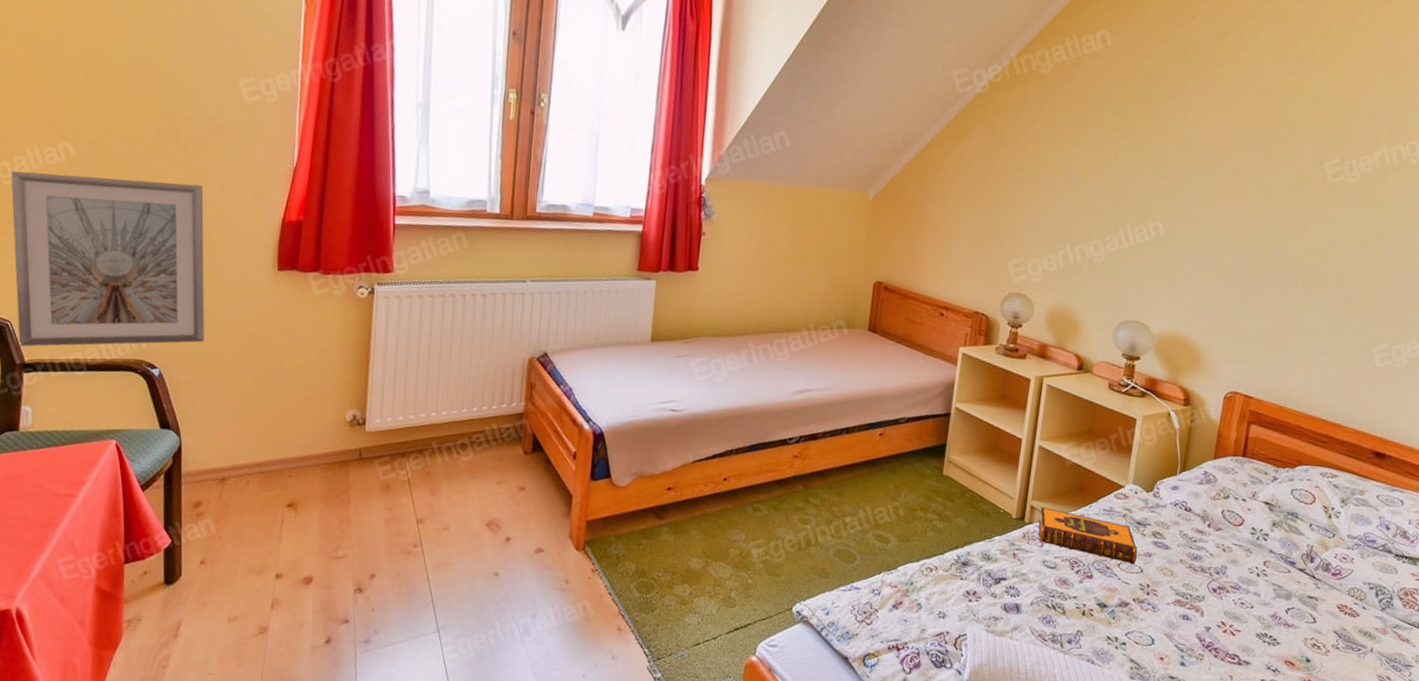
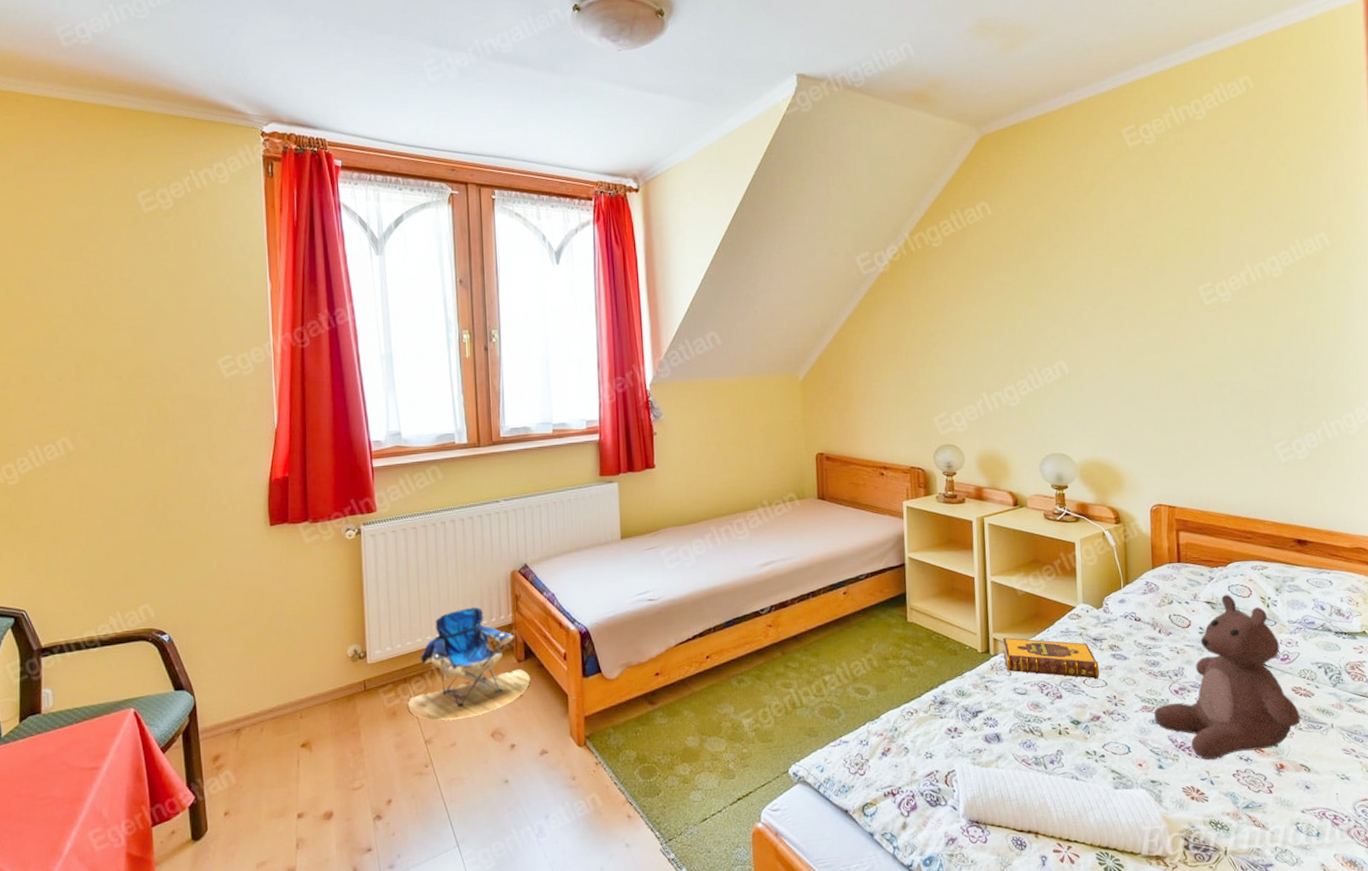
picture frame: present [11,171,205,347] -> none [15,458,208,634]
folding chair: none [403,389,535,503] -> present [408,606,531,720]
teddy bear: none [1186,497,1340,665] -> present [1154,594,1300,760]

